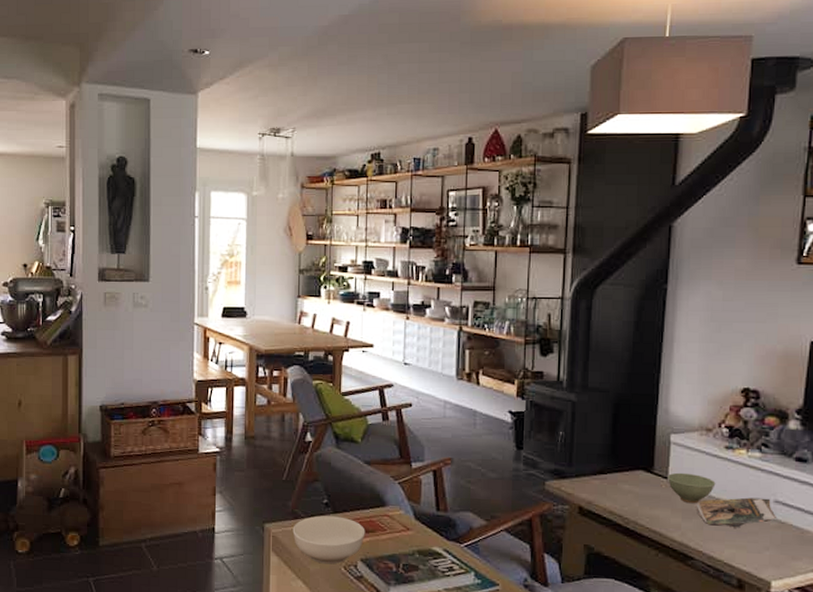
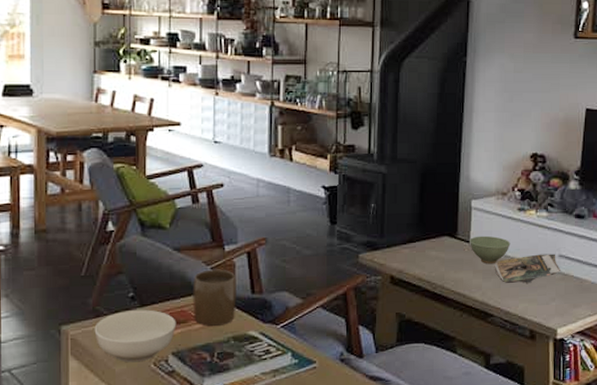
mug: none [381,484,422,538] -> present [192,269,236,326]

